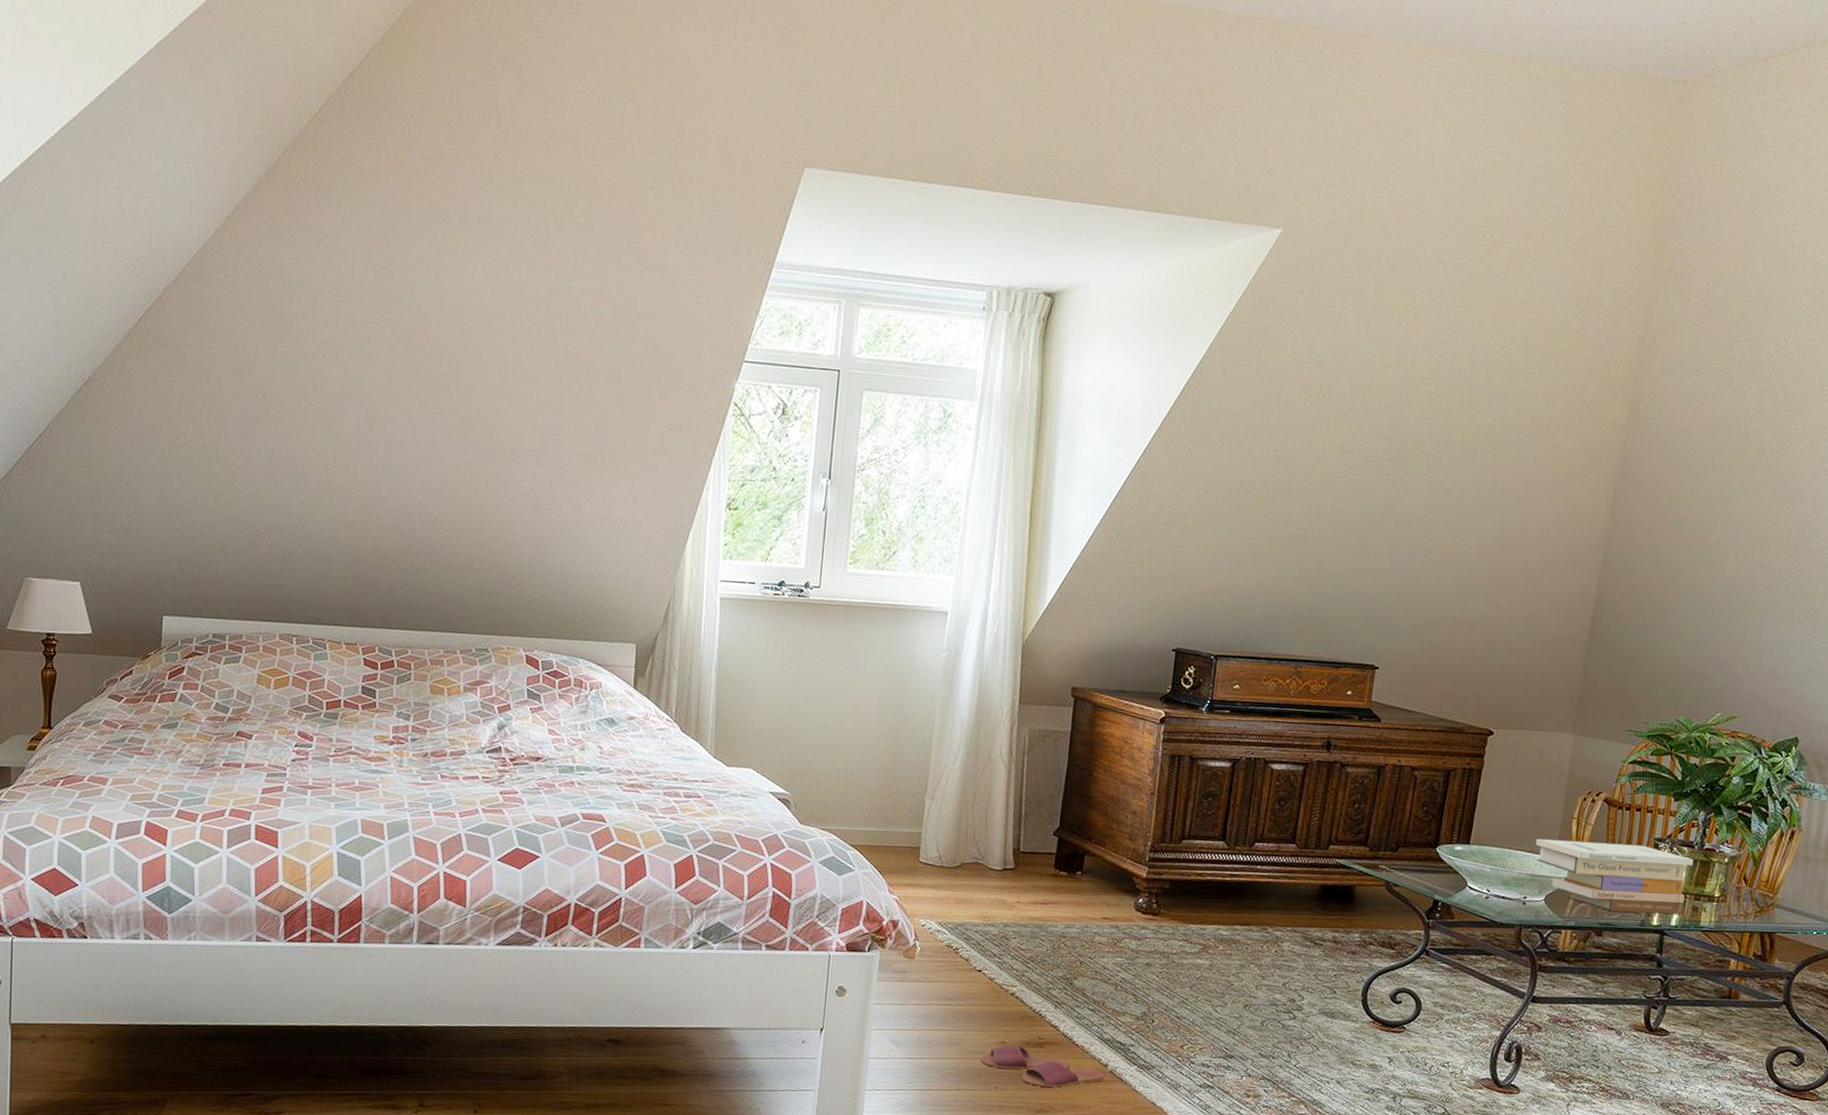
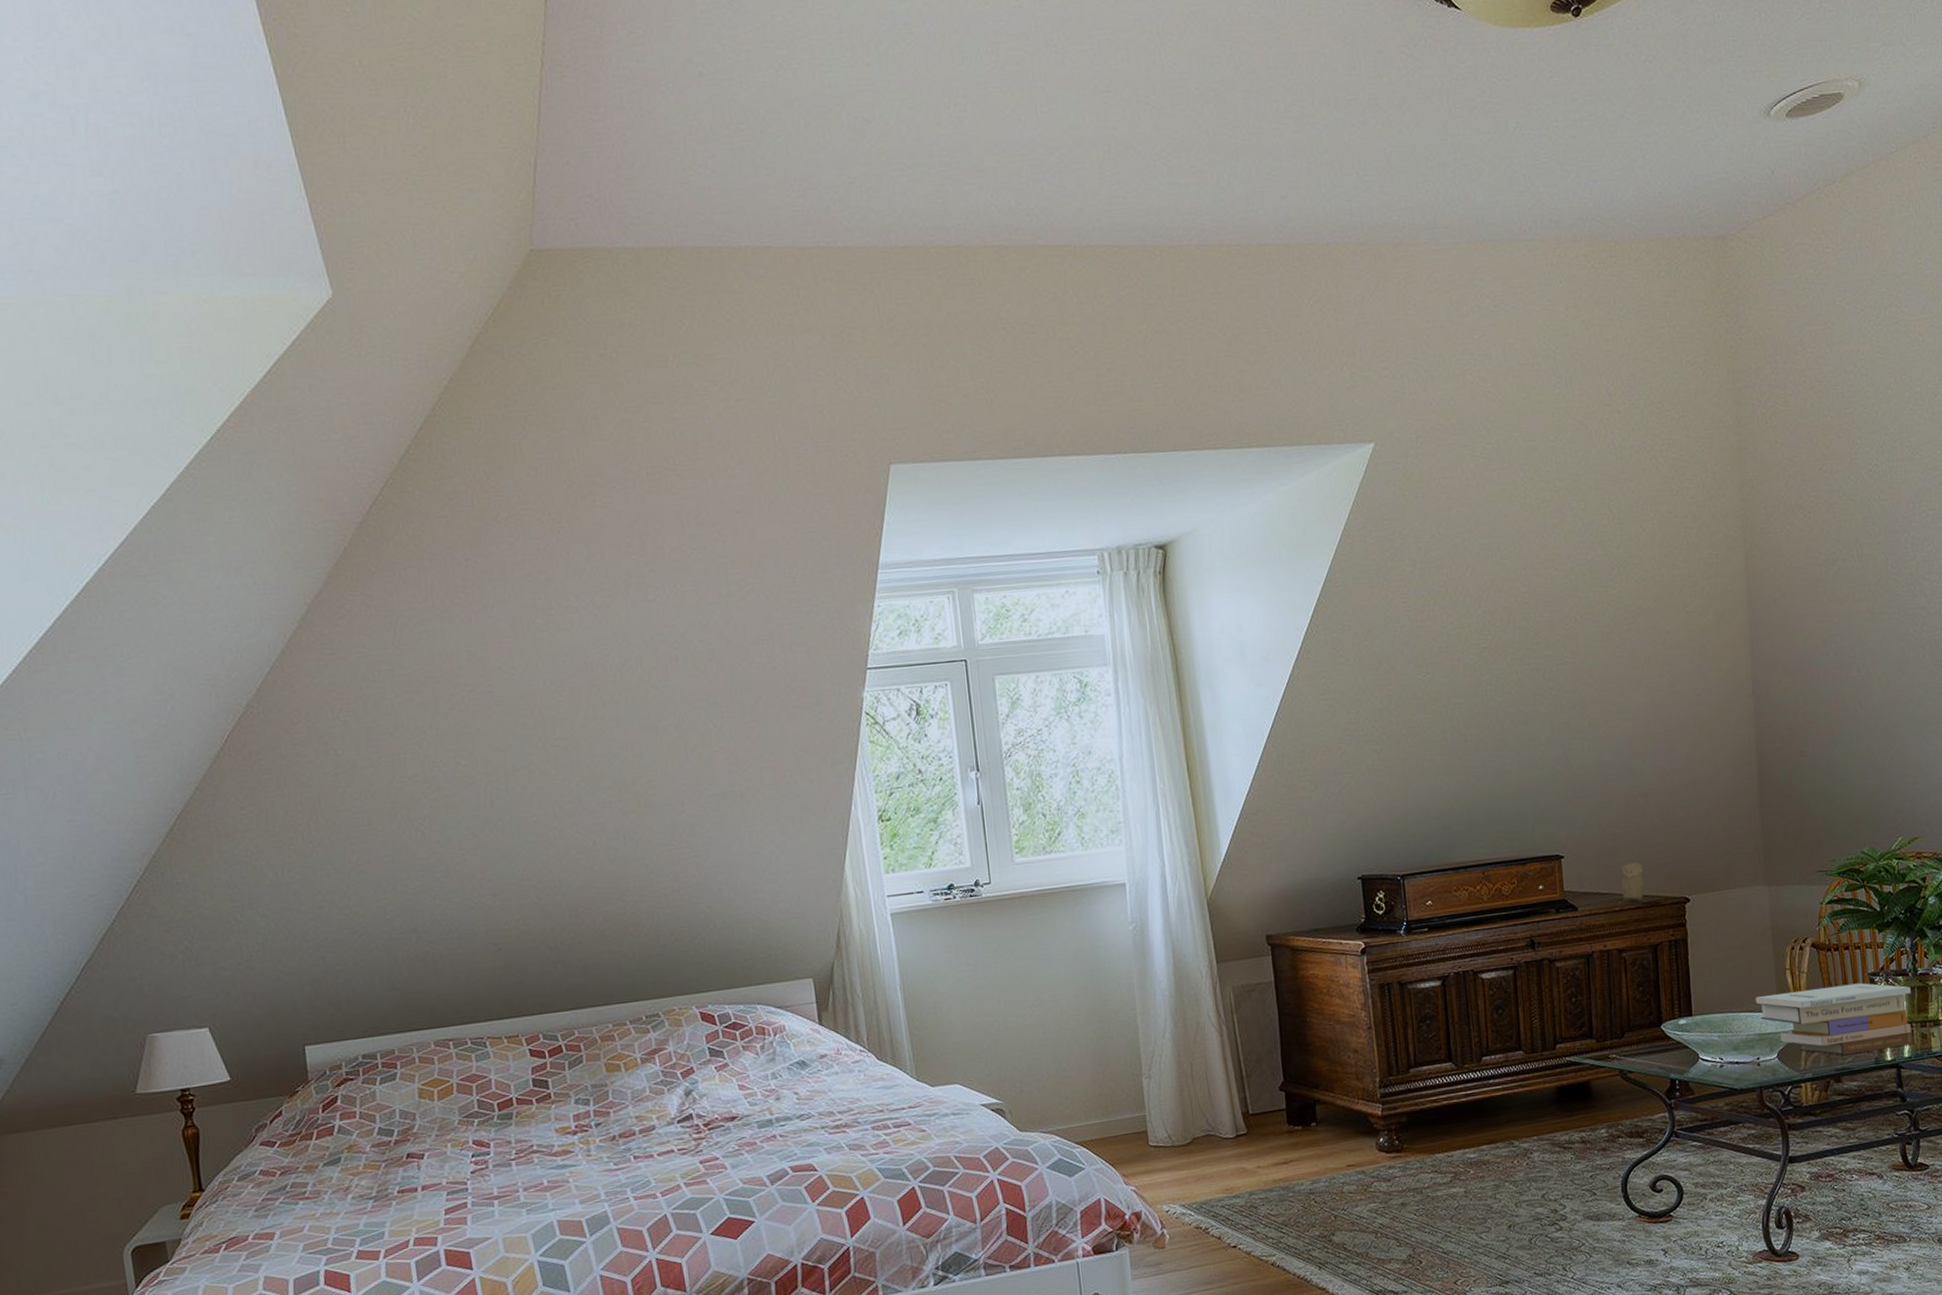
candle: none [1427,686,1455,727] -> present [1620,862,1645,904]

